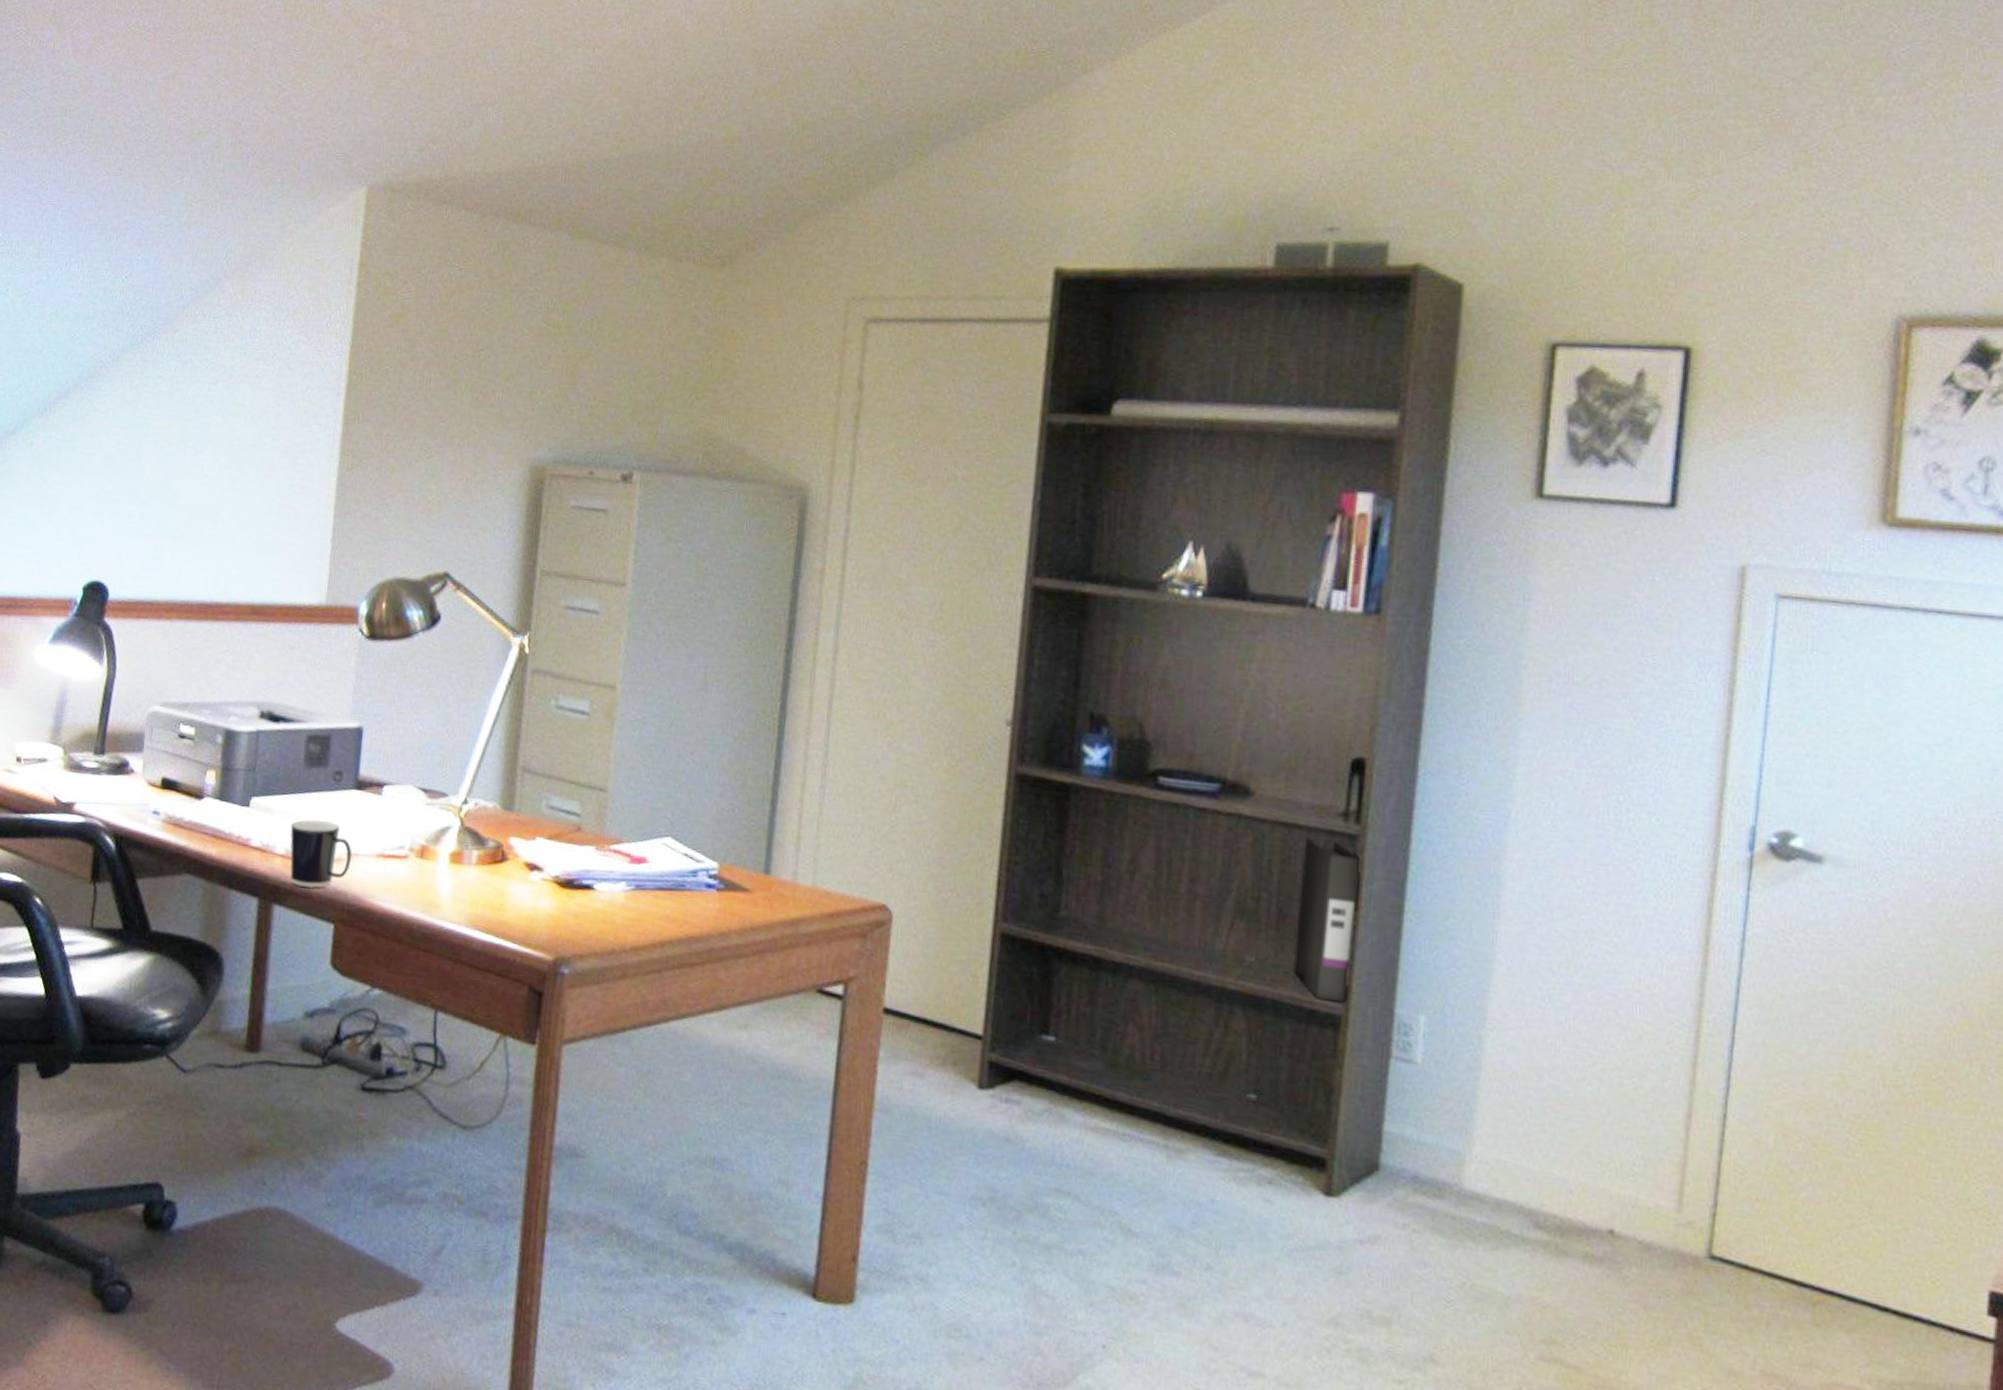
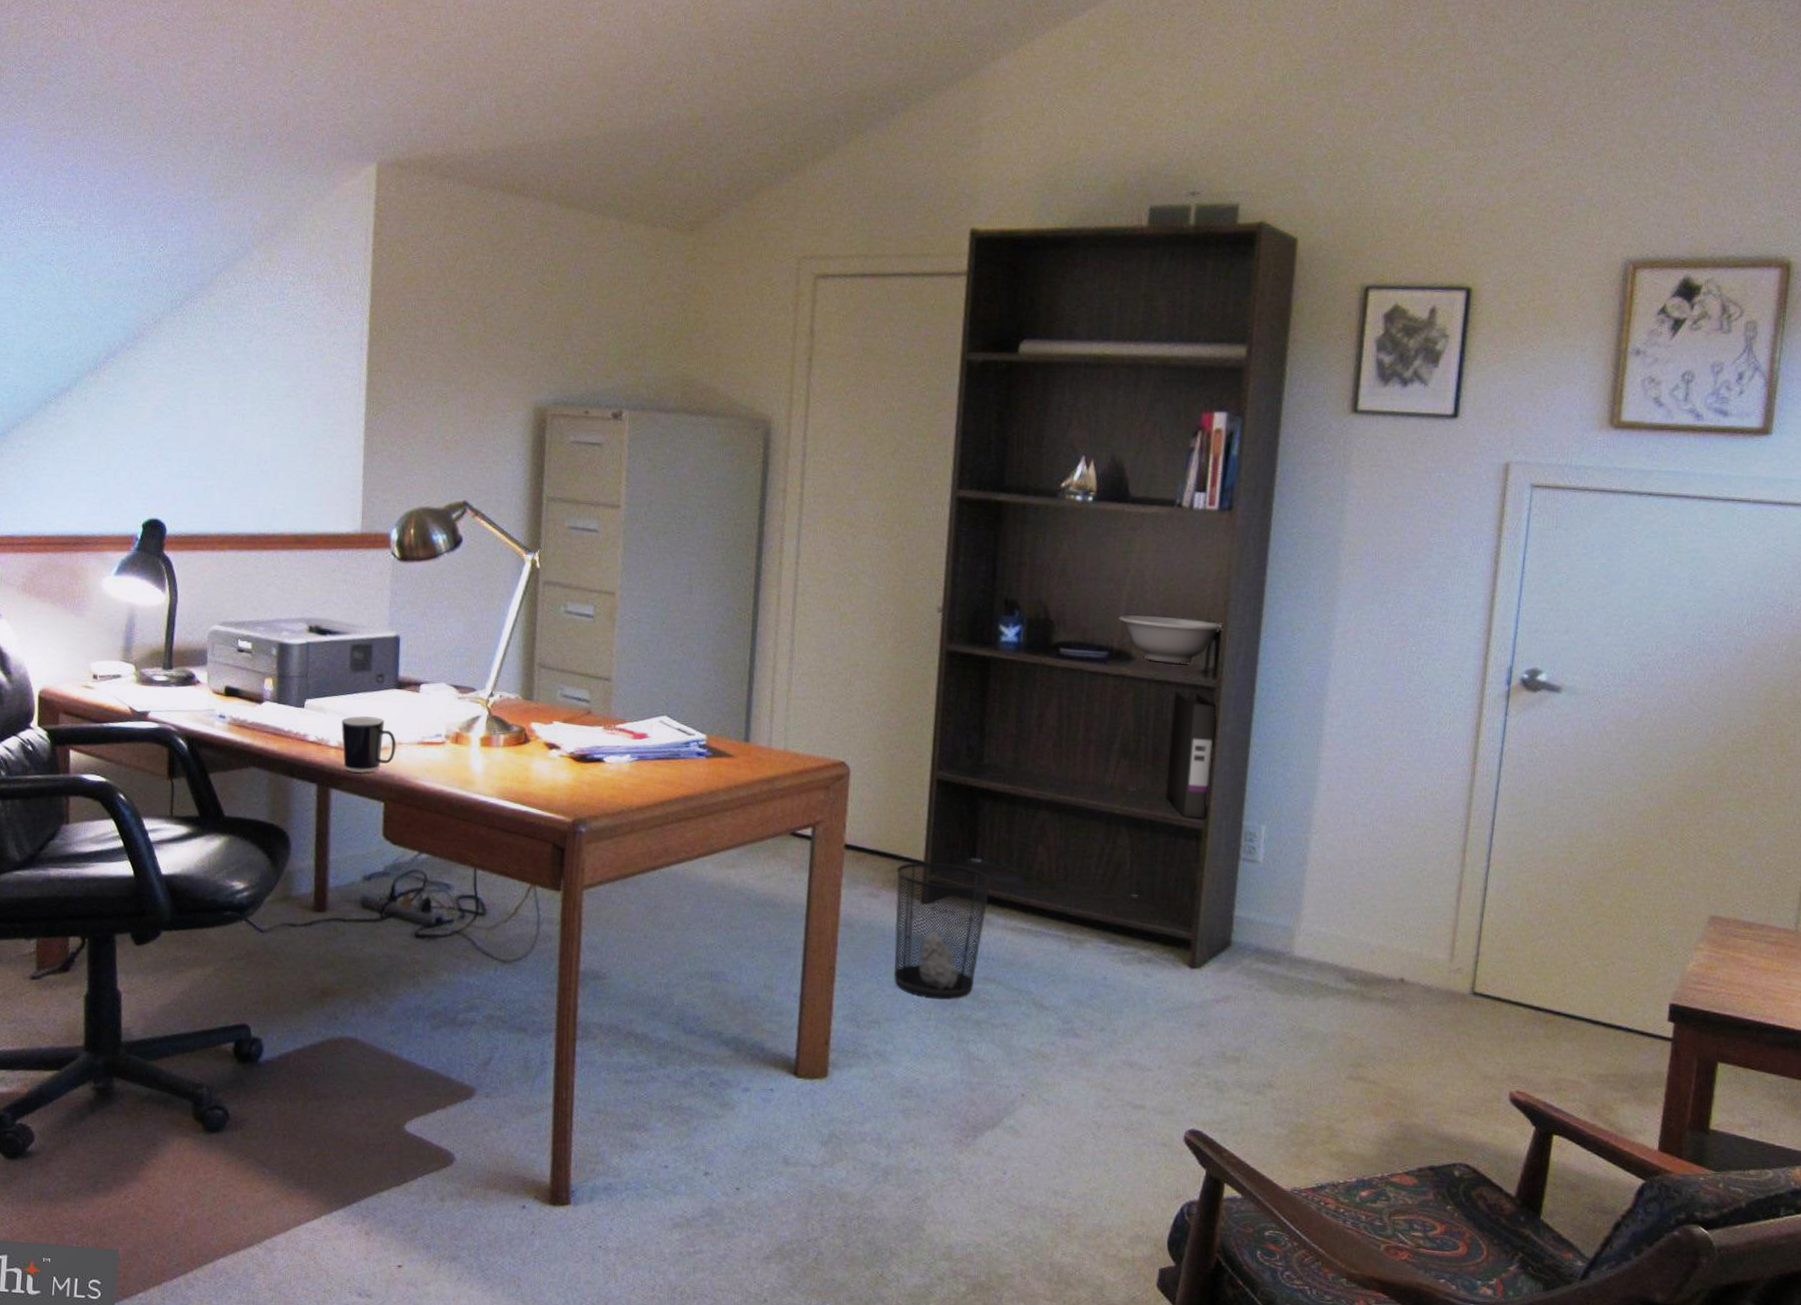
waste bin: none [940,1035,1068,1214] -> present [893,862,992,998]
decorative bowl: none [1234,739,1369,804] -> present [1119,615,1223,664]

